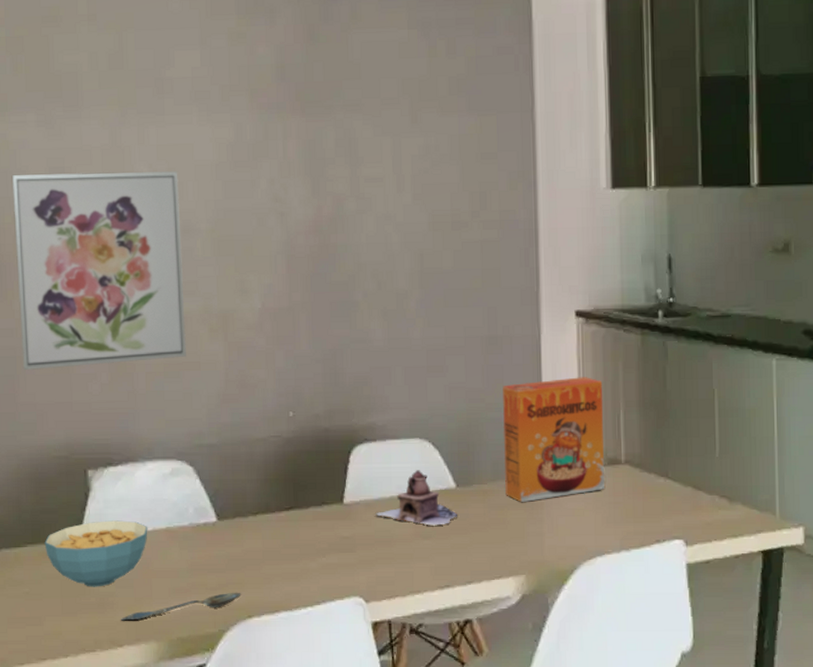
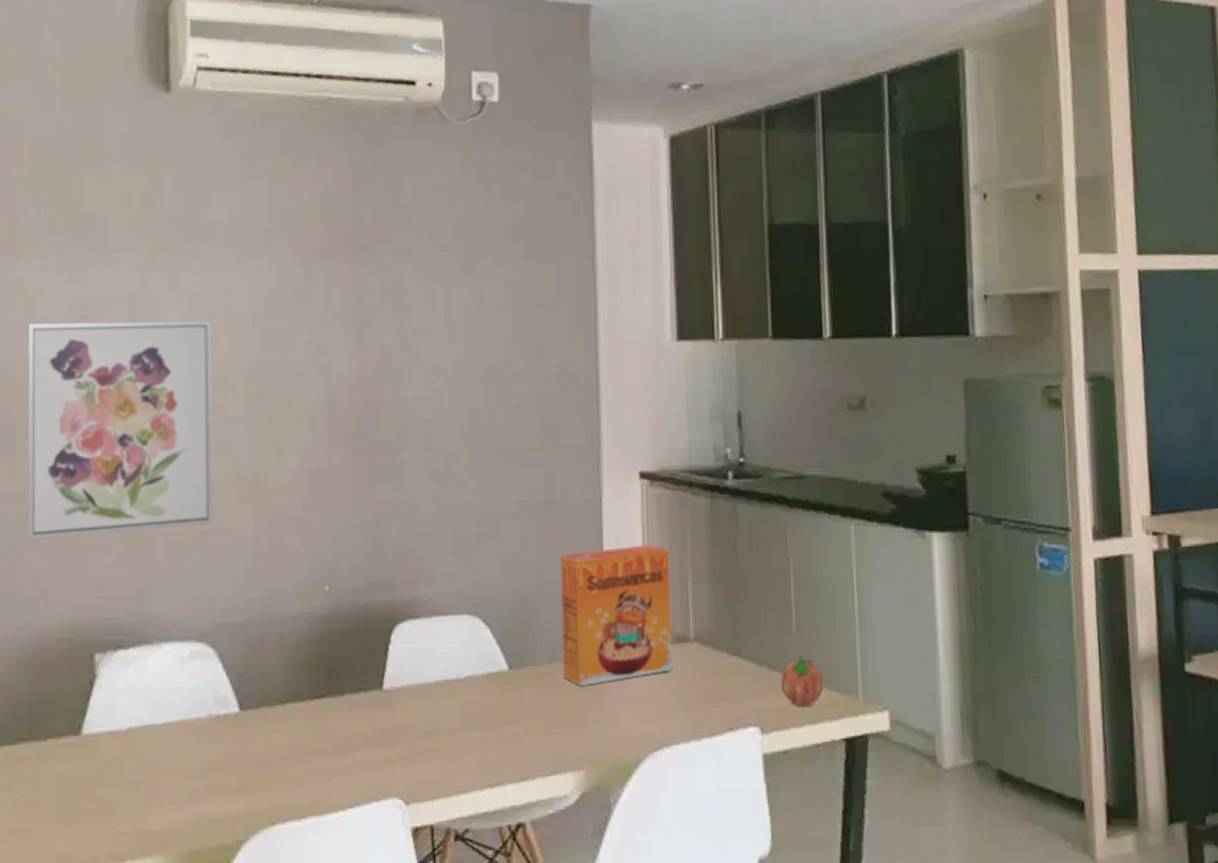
cereal bowl: present [44,520,148,587] -> none [40,712,160,791]
spoon: present [121,592,241,621] -> none [124,794,264,831]
teapot: present [375,470,457,526] -> none [418,650,509,714]
fruit: none [705,476,743,522] -> present [781,654,823,706]

